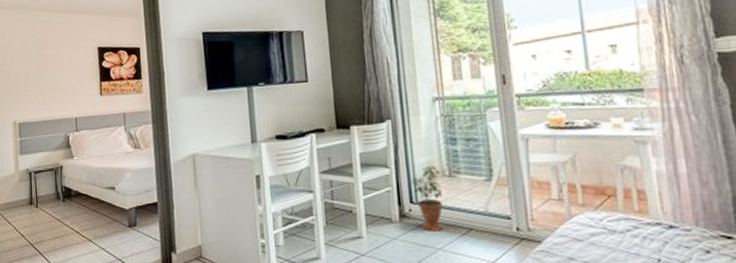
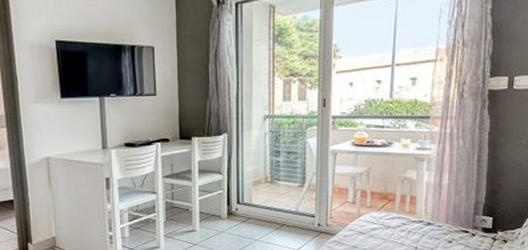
potted plant: present [412,165,443,232] -> none [240,172,263,226]

